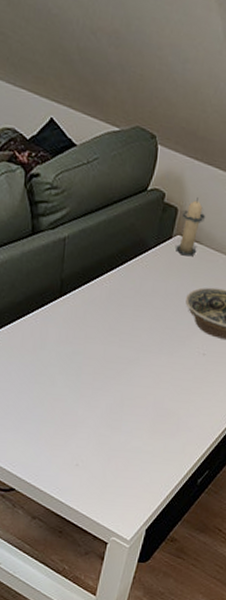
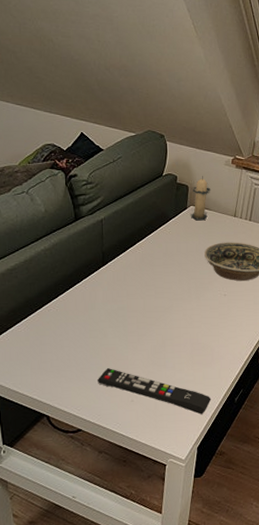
remote control: none [39,422,170,492] -> present [98,368,211,415]

